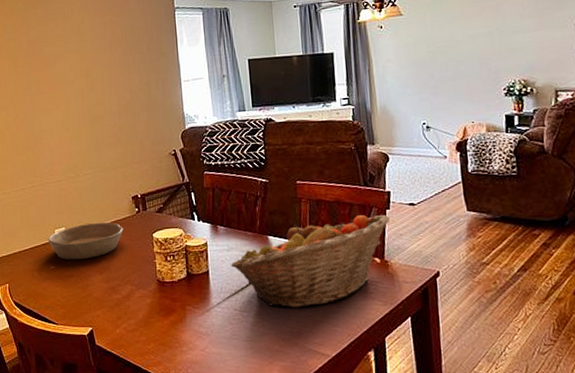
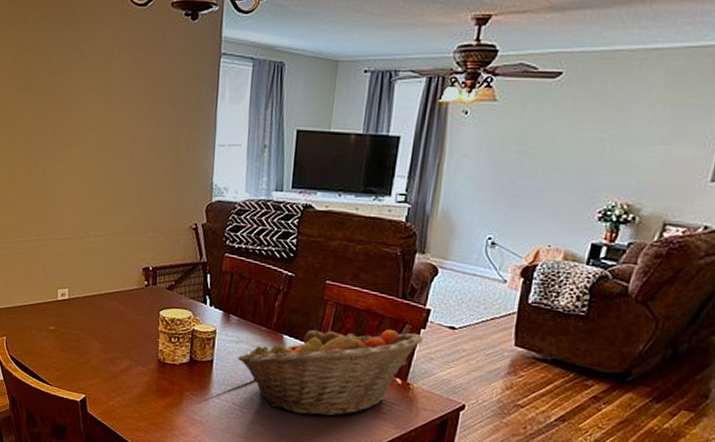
bowl: present [48,222,124,260] -> none [50,288,129,326]

